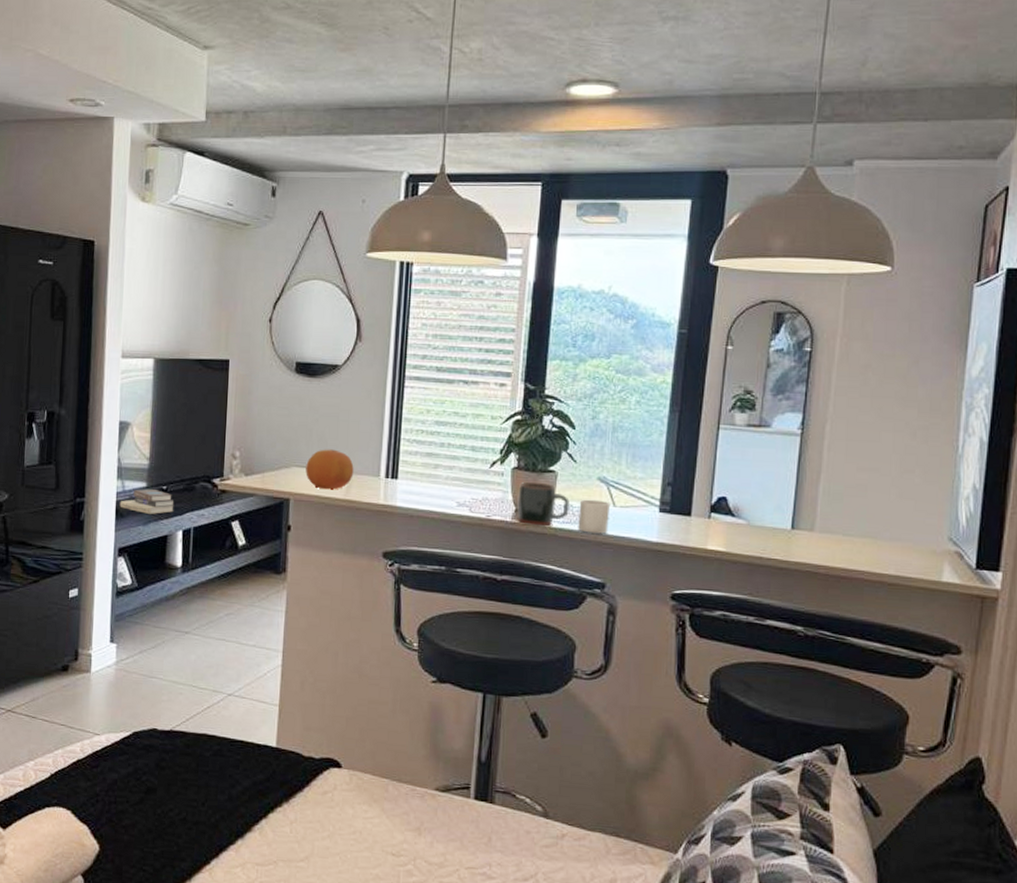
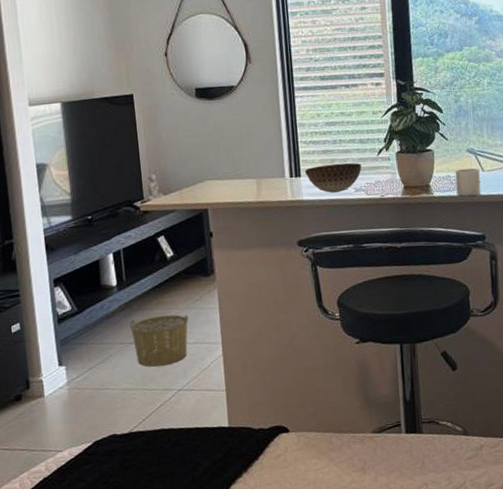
books: present [119,488,175,514] -> none [48,220,102,244]
basket: none [188,606,251,664] -> present [130,314,189,367]
fruit: present [306,449,354,490] -> none [218,160,262,196]
bowl: none [403,469,469,505] -> present [305,163,362,194]
mug: present [517,481,571,527] -> none [404,161,448,197]

